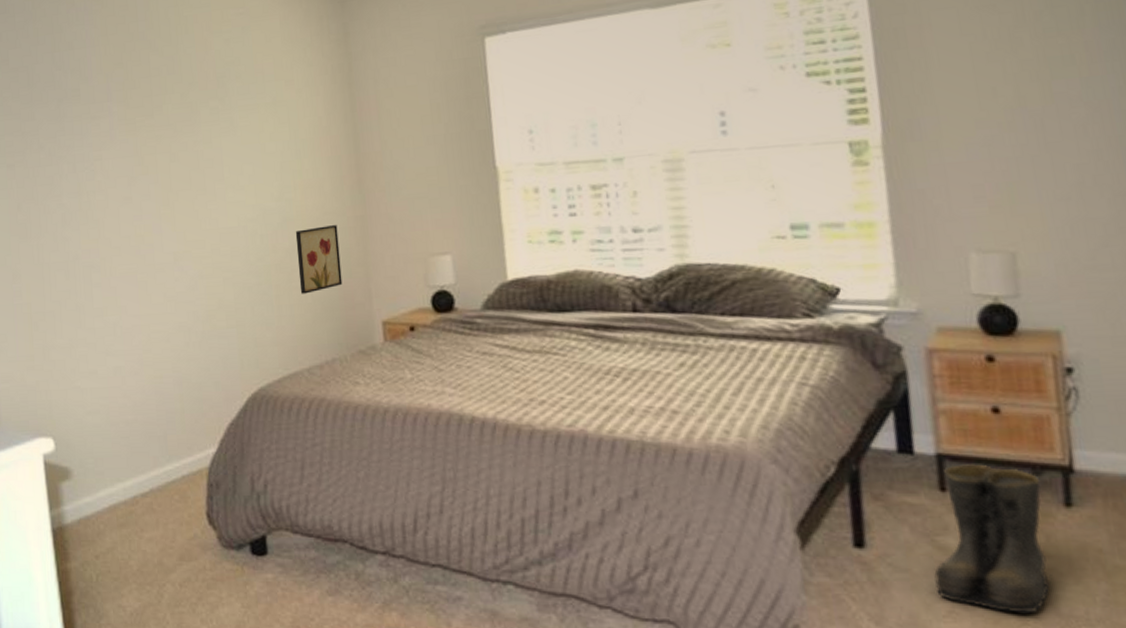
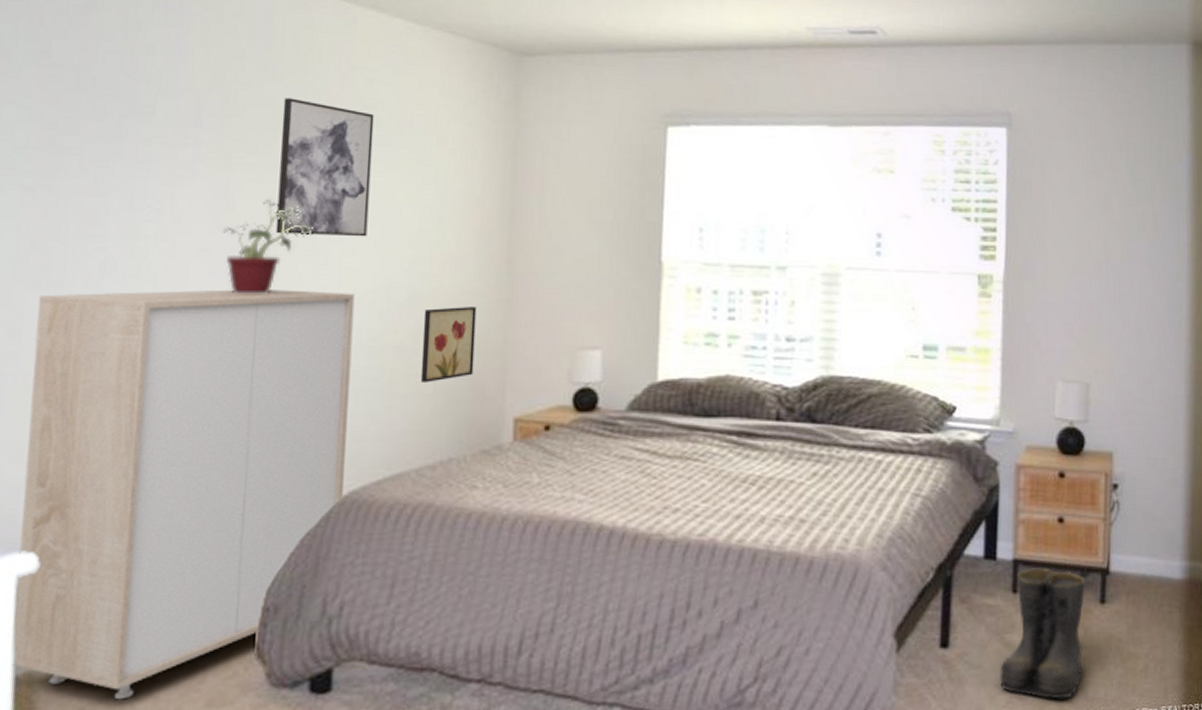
storage cabinet: none [27,222,255,551] -> present [11,289,355,700]
potted plant: none [138,151,202,231] -> present [222,198,313,294]
wall art: none [165,66,242,180] -> present [275,98,375,237]

